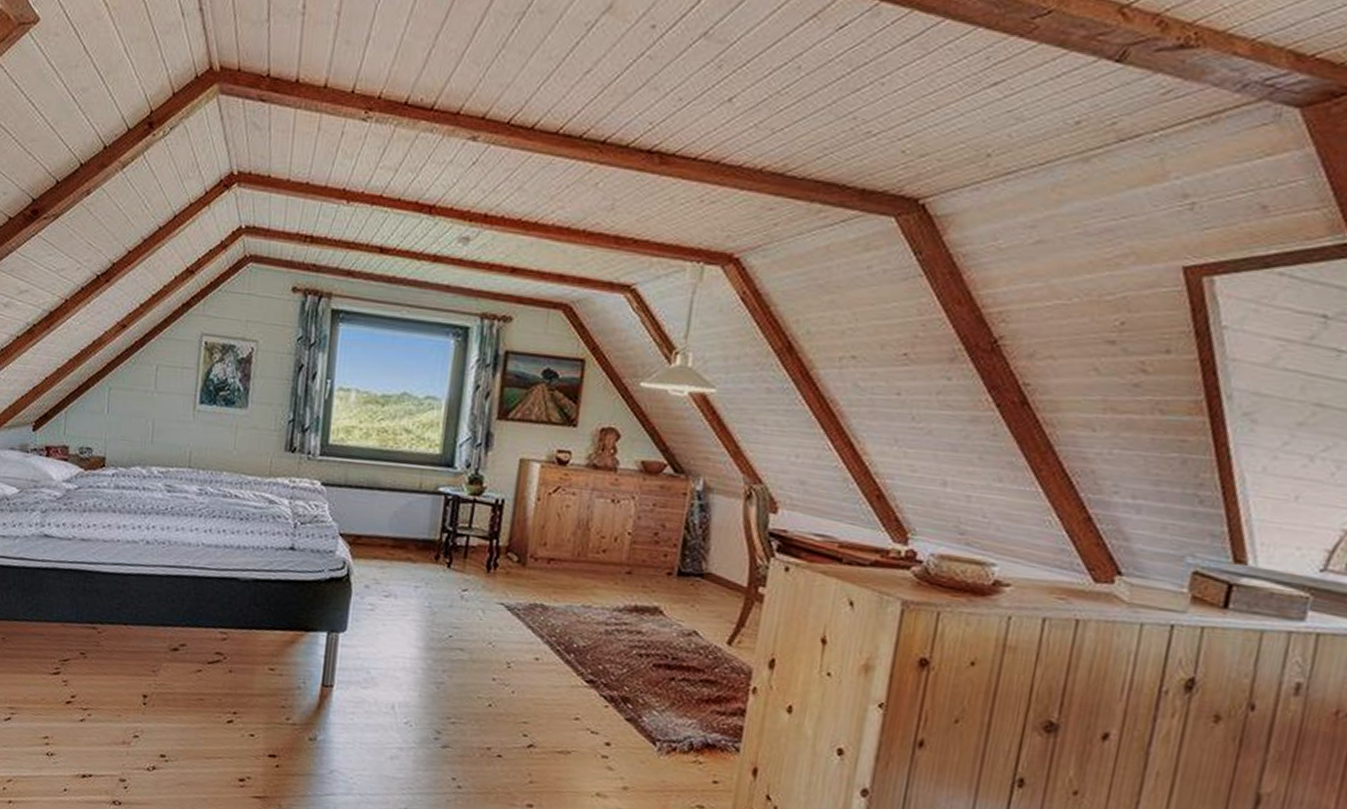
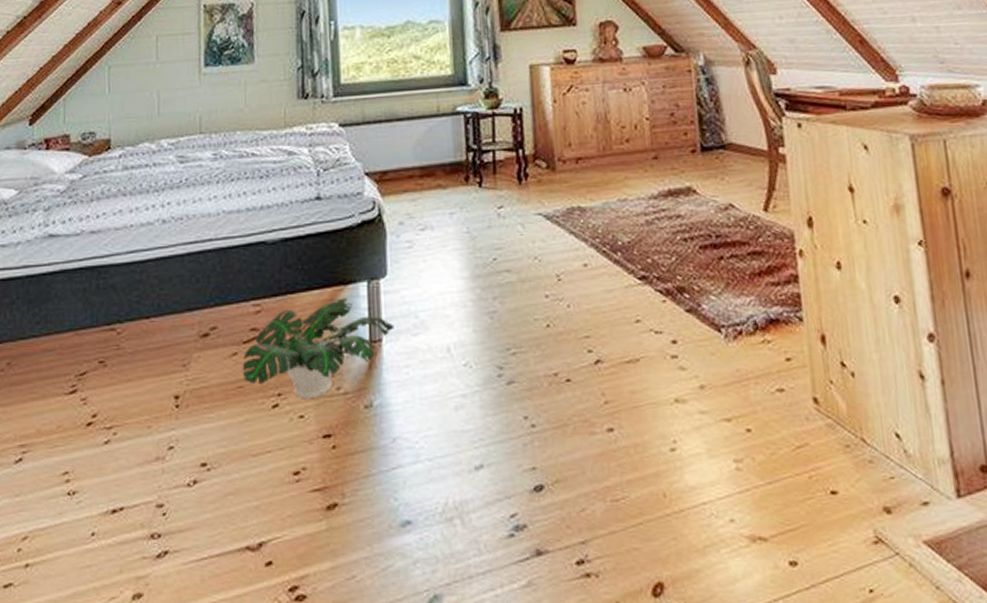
potted plant: none [204,642,346,723] -> present [242,298,394,399]

